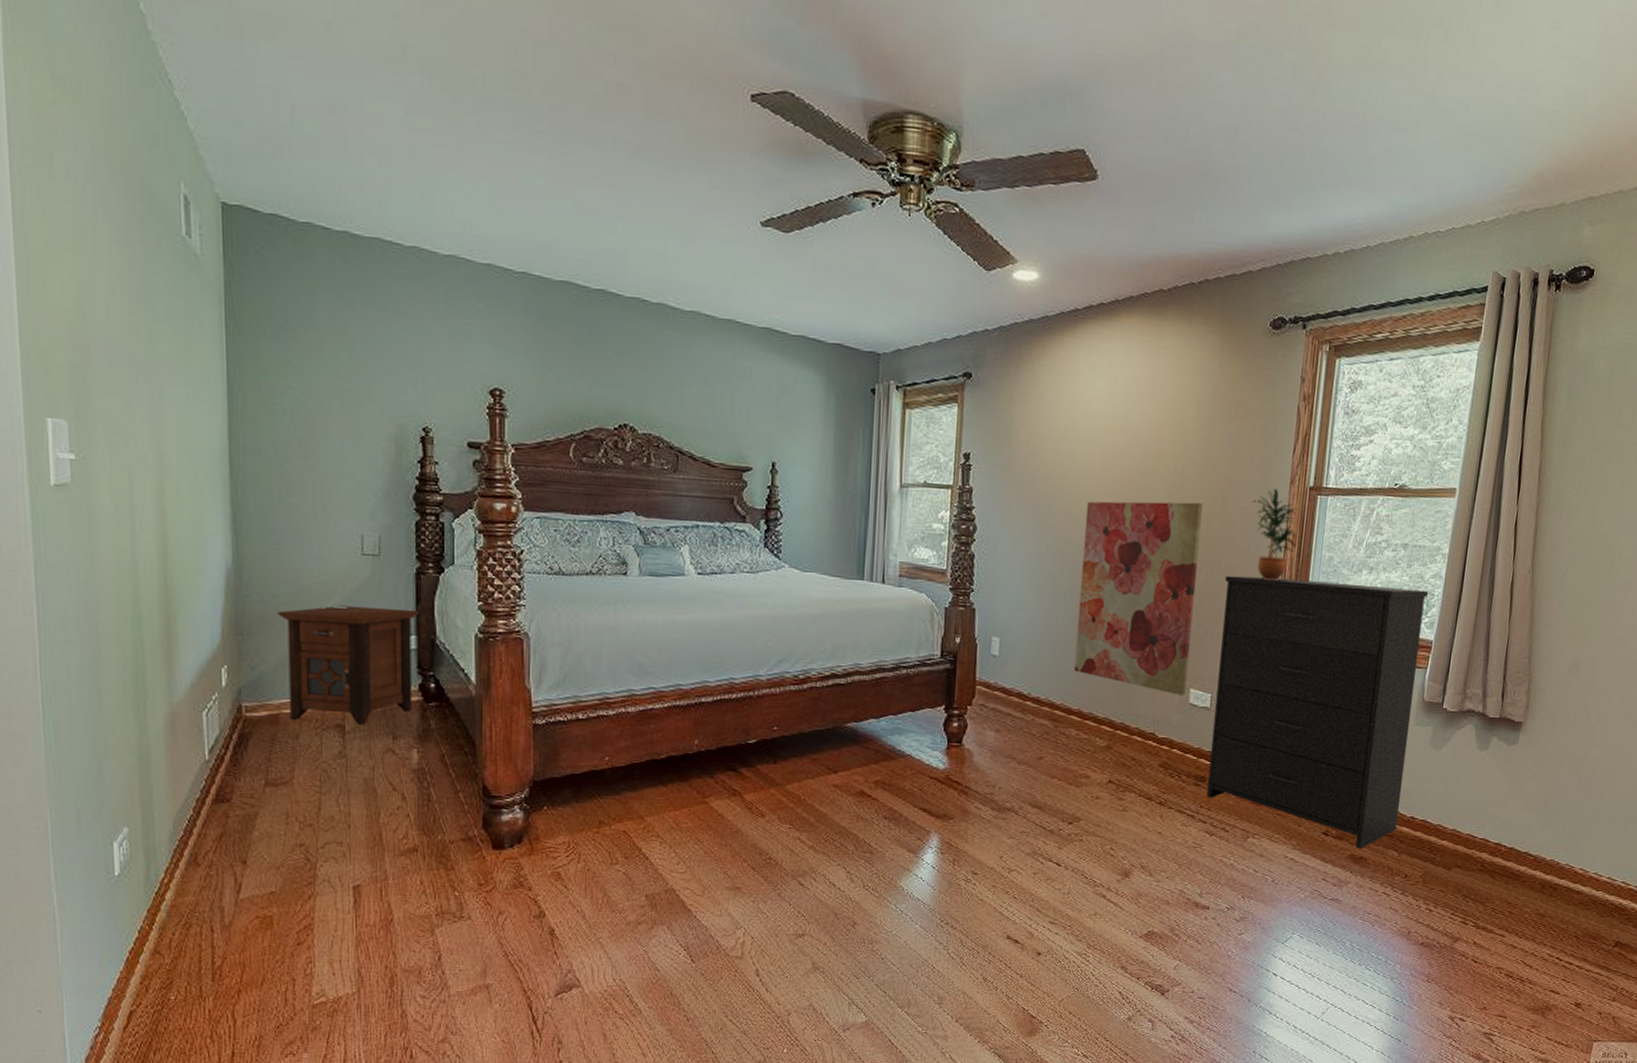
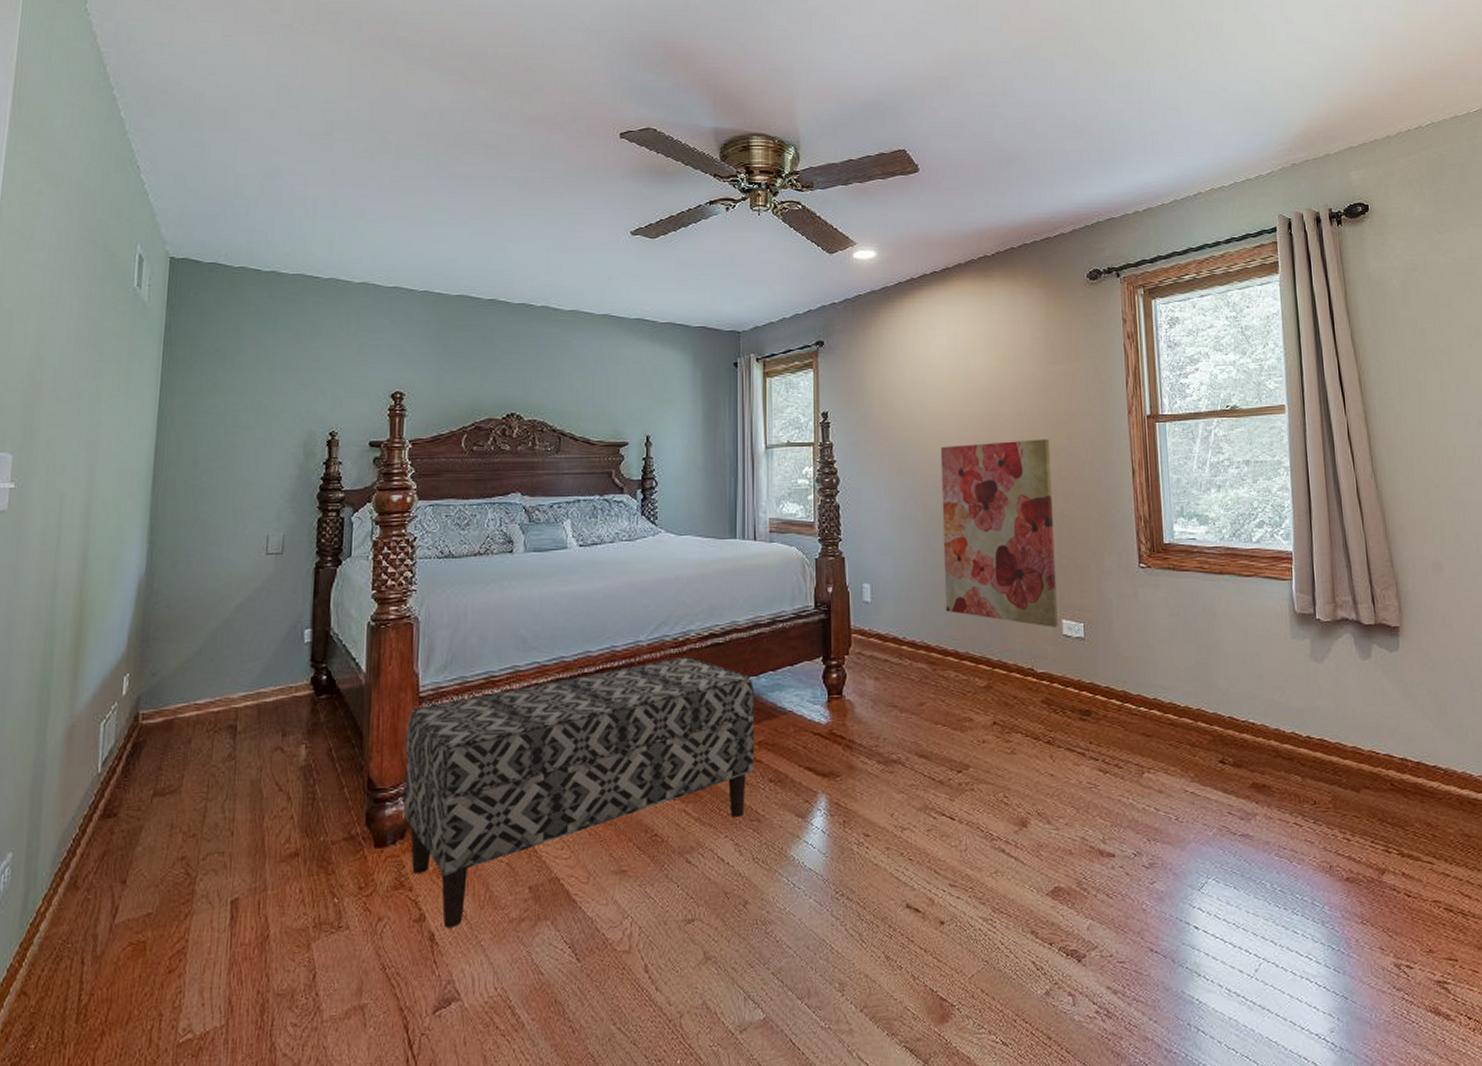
nightstand: present [277,605,419,725] -> none [182,603,316,725]
bench: none [520,694,874,925] -> present [404,657,755,928]
dresser: present [1207,575,1428,848] -> none [1080,502,1295,776]
potted plant: present [1253,488,1297,580] -> none [1096,419,1143,506]

